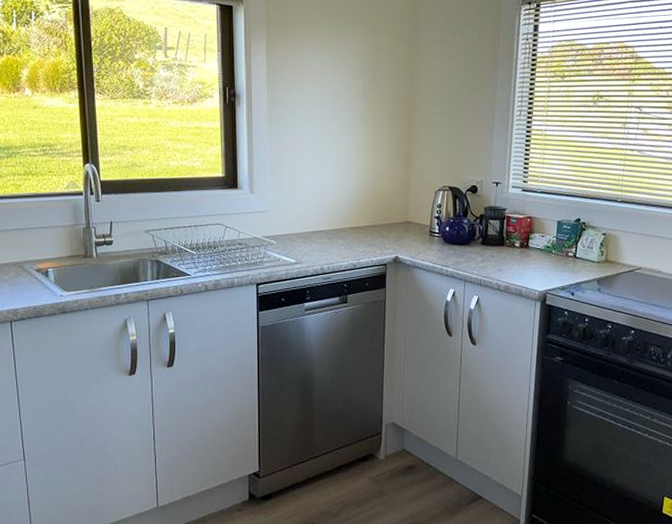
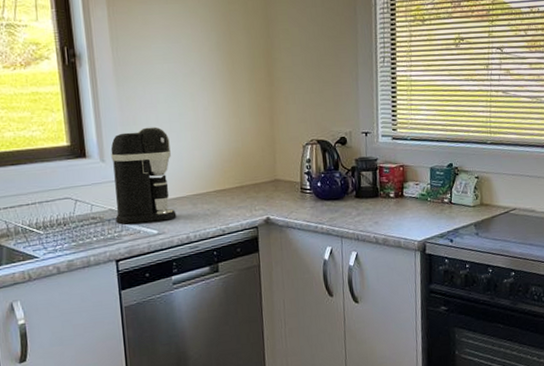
coffee maker: none [259,164,313,252] -> present [110,127,177,224]

